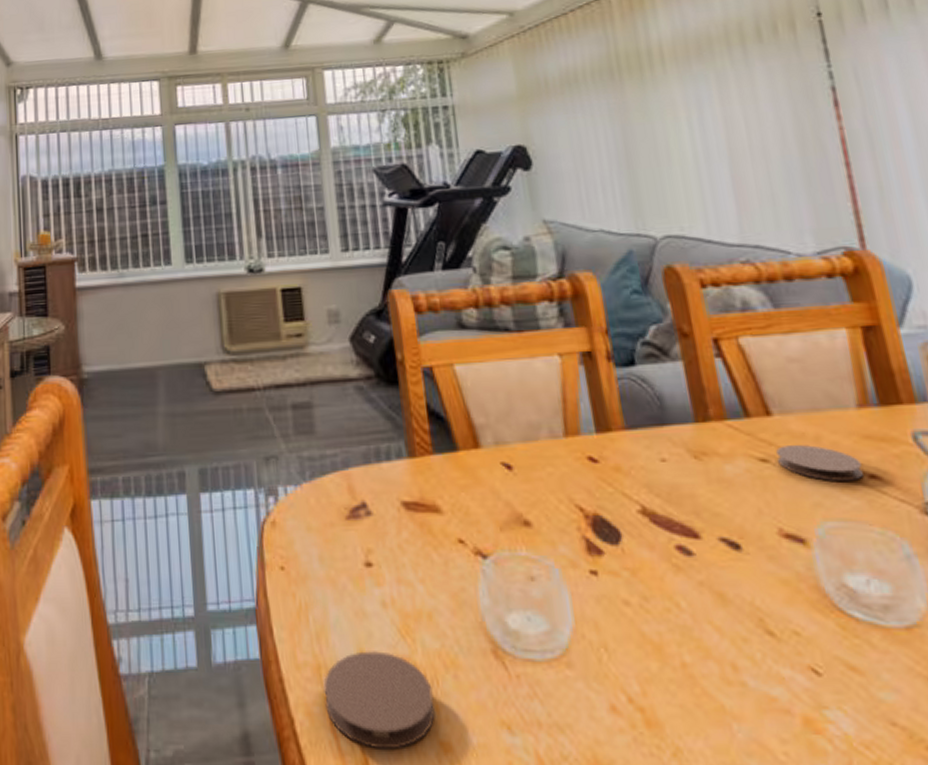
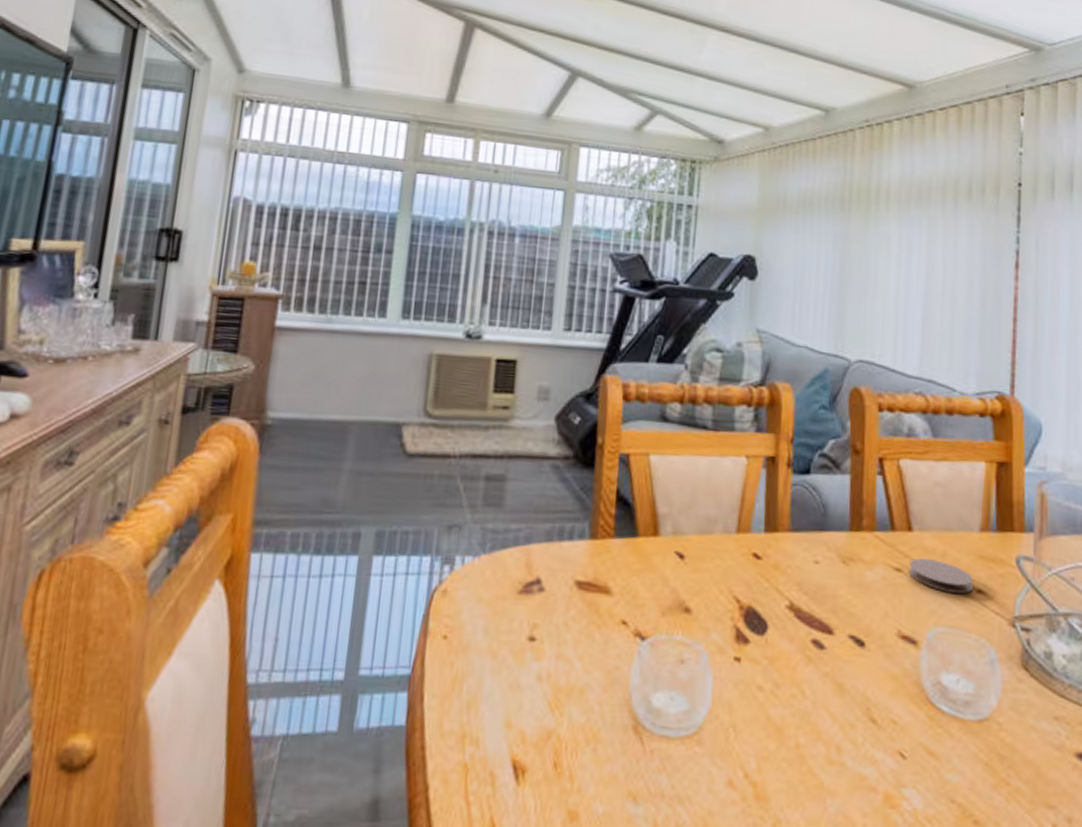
coaster: present [323,651,435,750] -> none [463,722,571,817]

